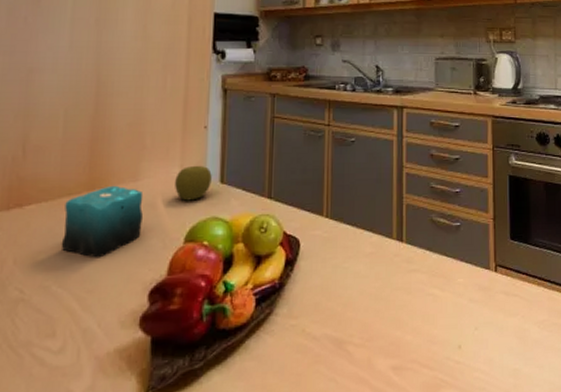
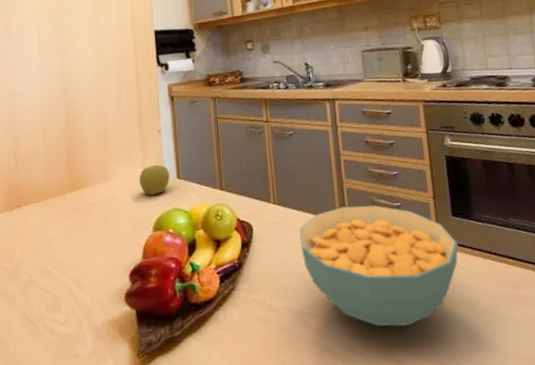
candle: present [61,185,144,258] -> none [53,185,117,247]
cereal bowl: none [351,223,514,359] -> present [299,205,459,327]

